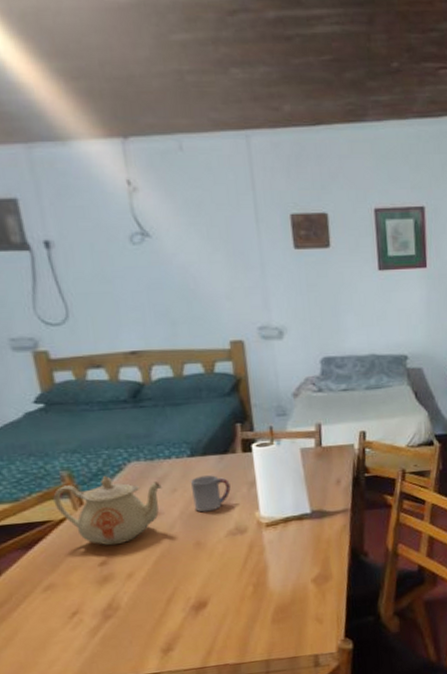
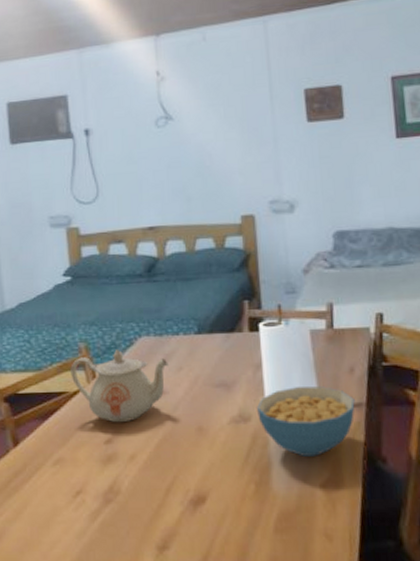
cup: present [191,475,231,512] -> none [197,355,236,395]
cereal bowl: none [252,497,341,558] -> present [257,386,355,456]

